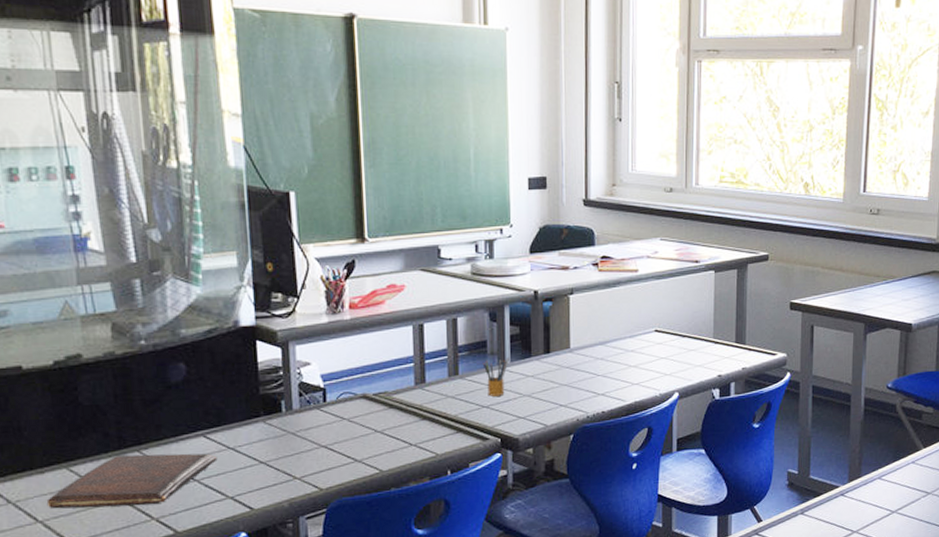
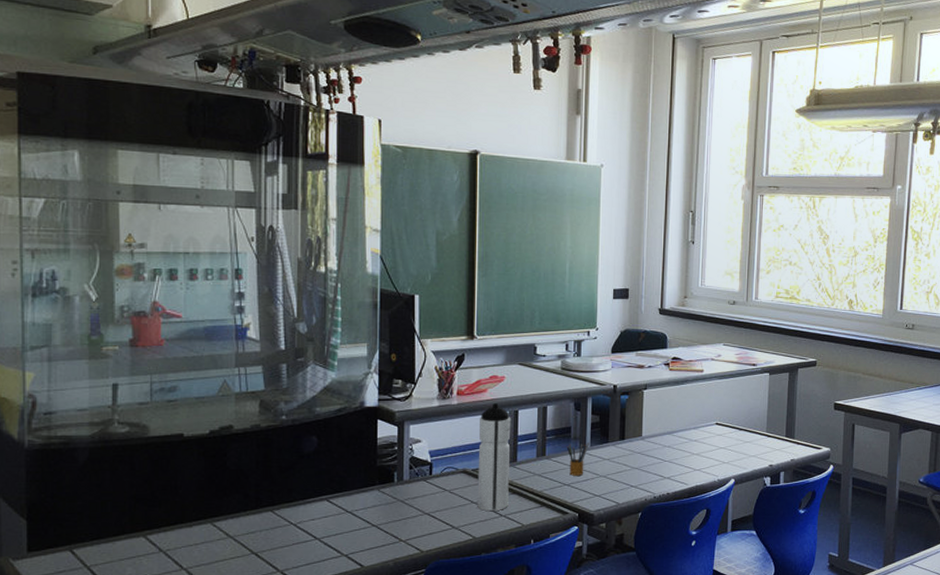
book: present [46,453,218,509] -> none [191,514,337,559]
water bottle: none [378,316,419,440] -> present [477,403,511,511]

